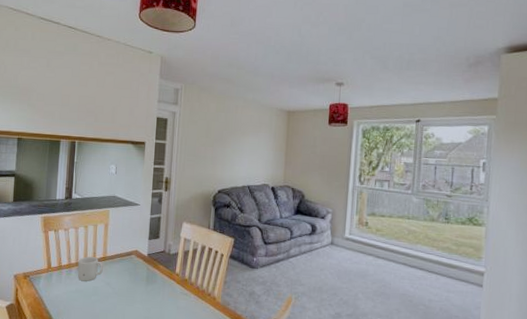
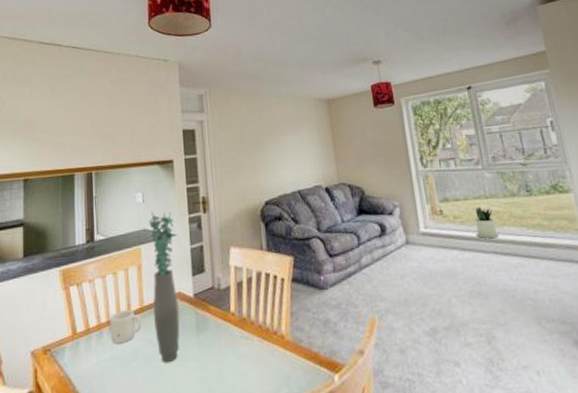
vase: none [113,182,139,302] -> present [149,210,180,362]
planter: none [392,224,412,253] -> present [475,206,500,239]

